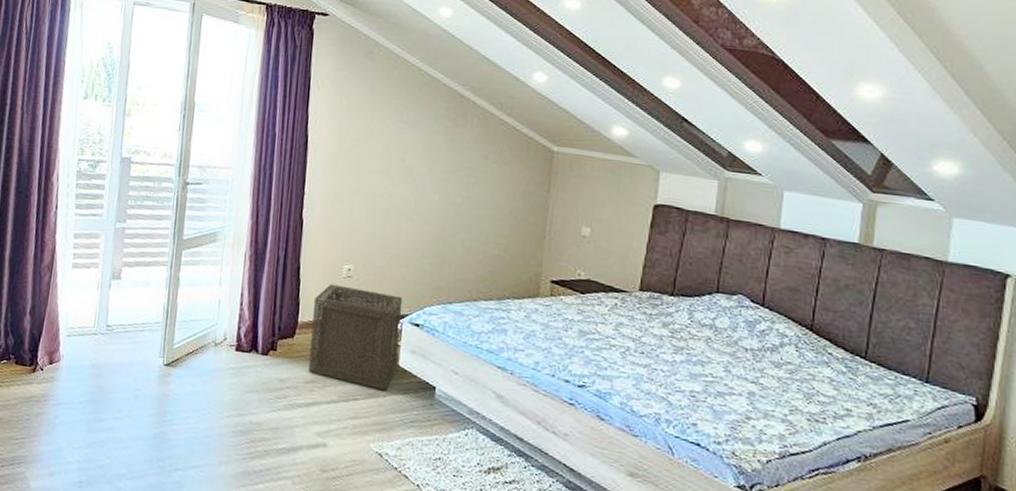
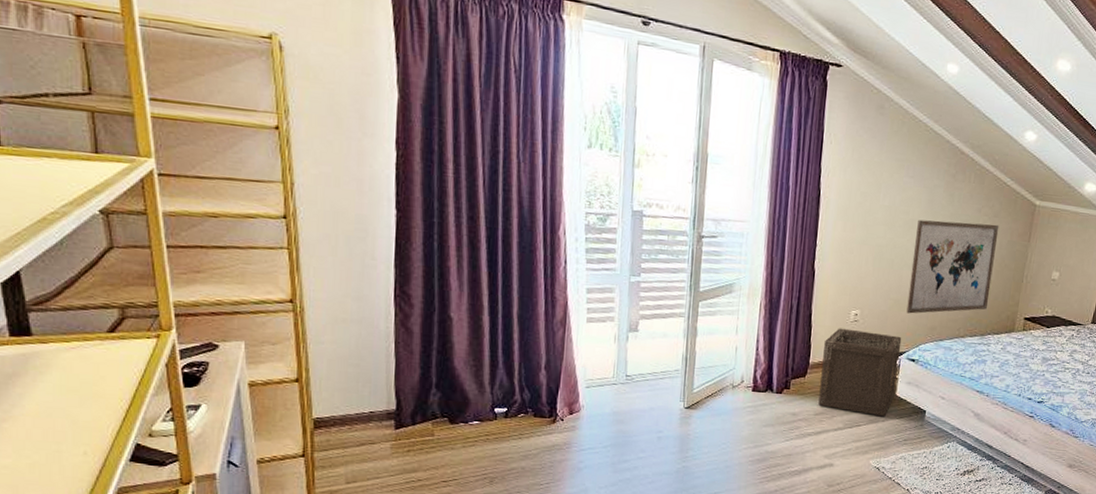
wall art: none [407,167,511,271] -> present [906,219,999,314]

